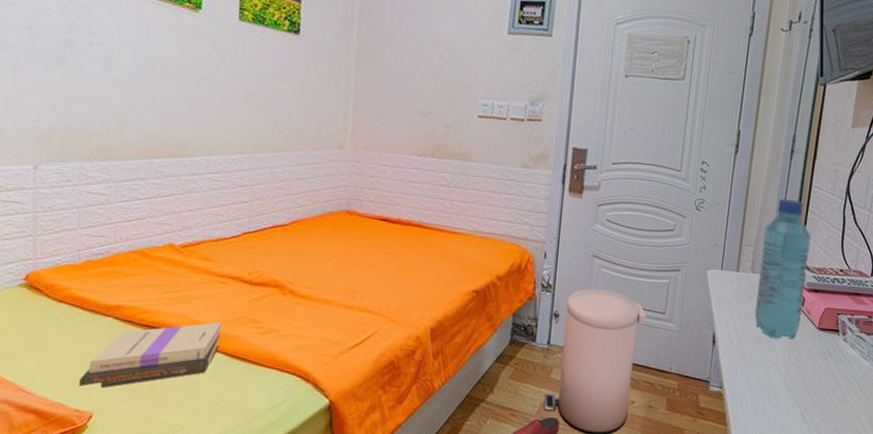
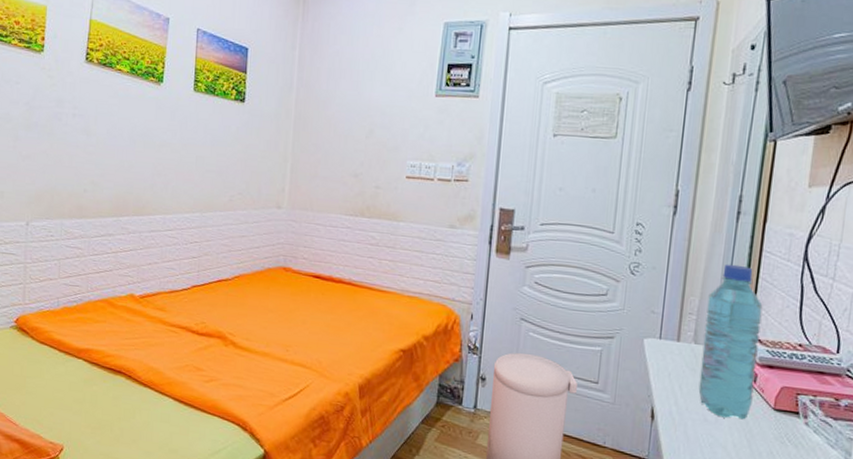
books: present [79,322,223,389] -> none [54,368,173,424]

